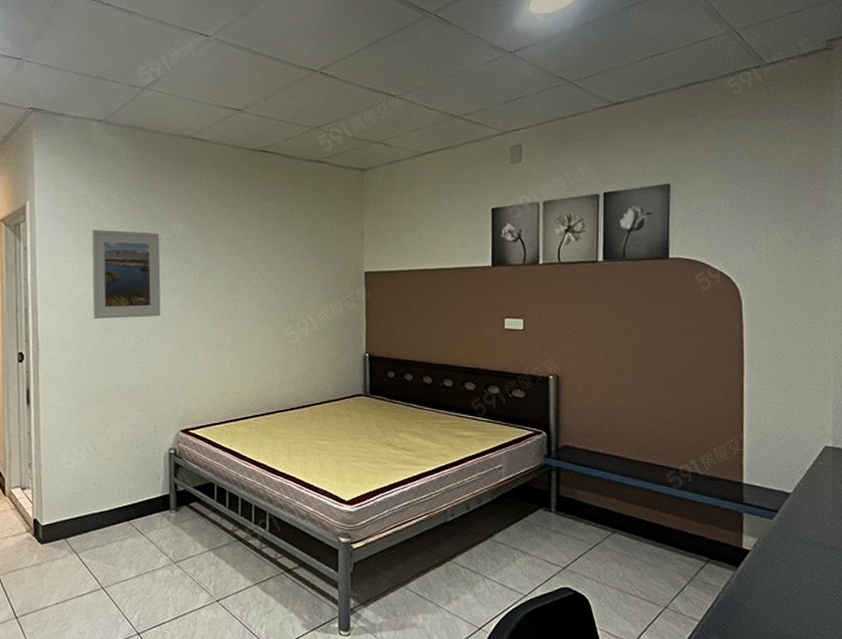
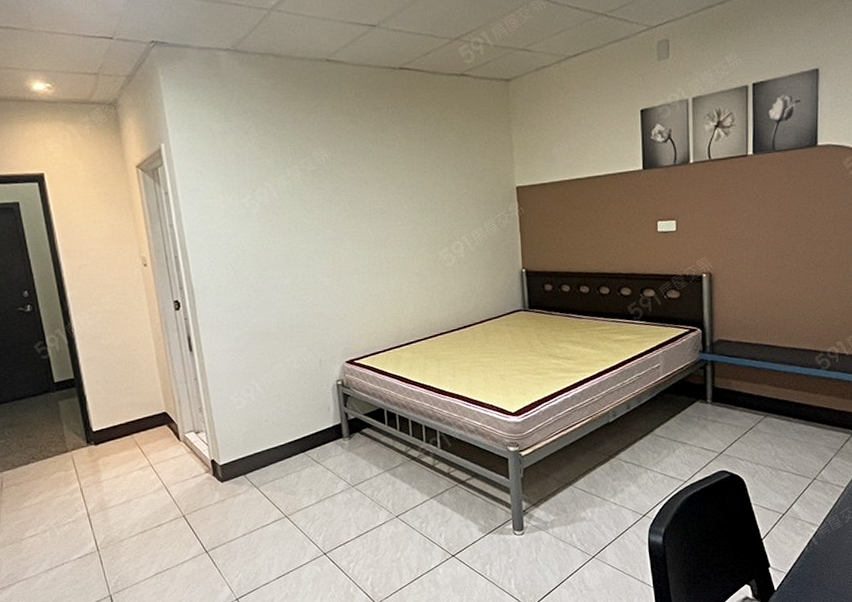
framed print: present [91,230,161,319] -> none [233,165,314,259]

